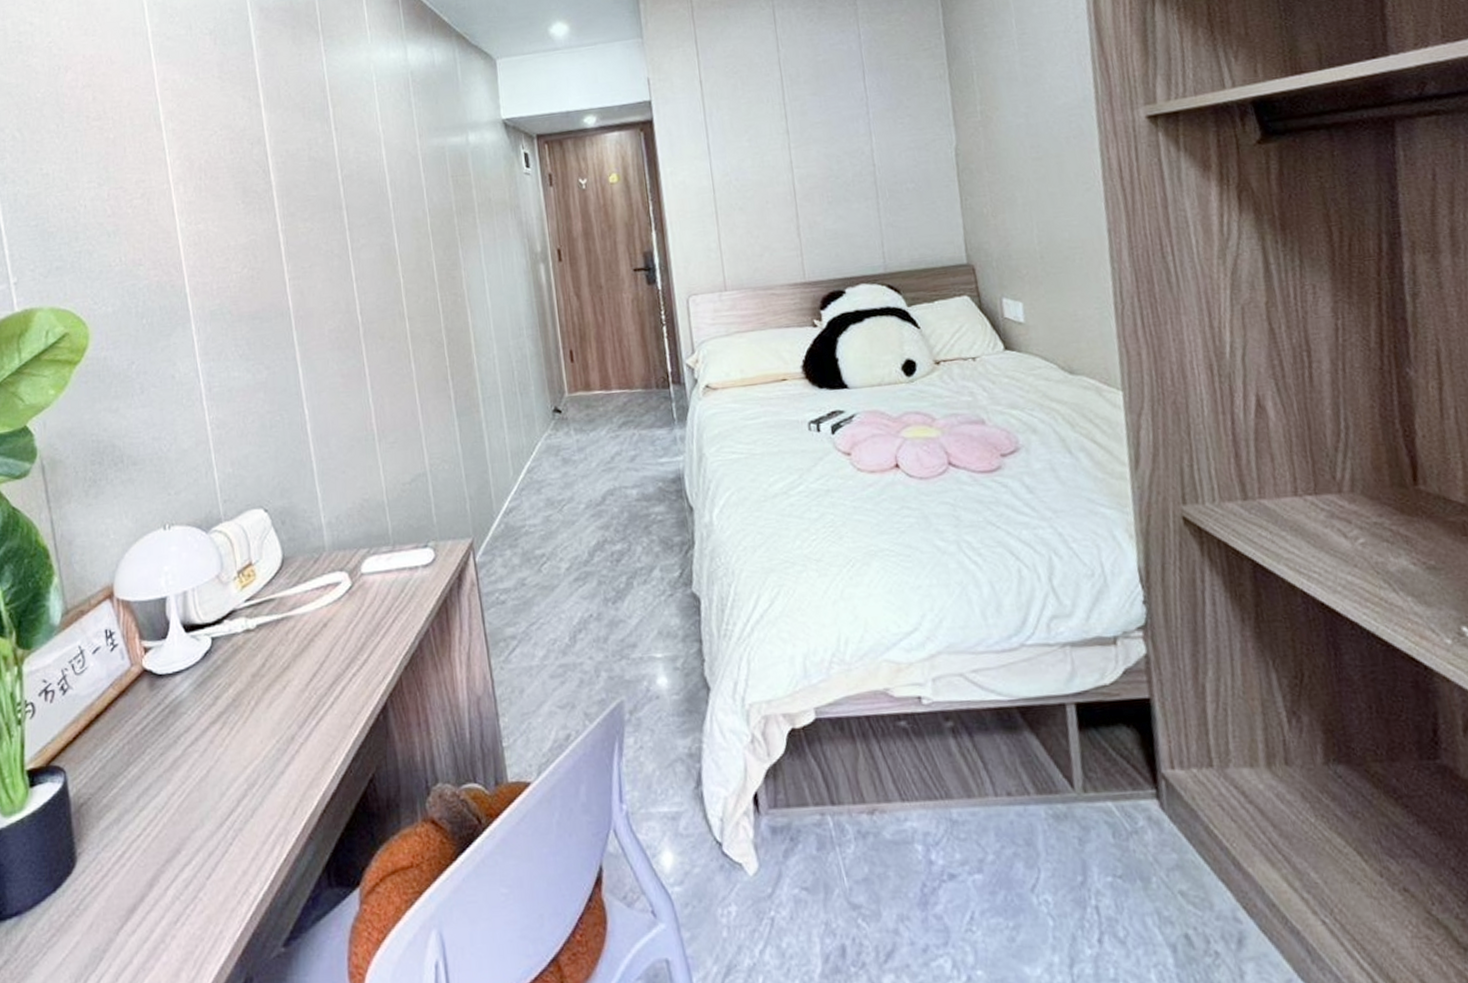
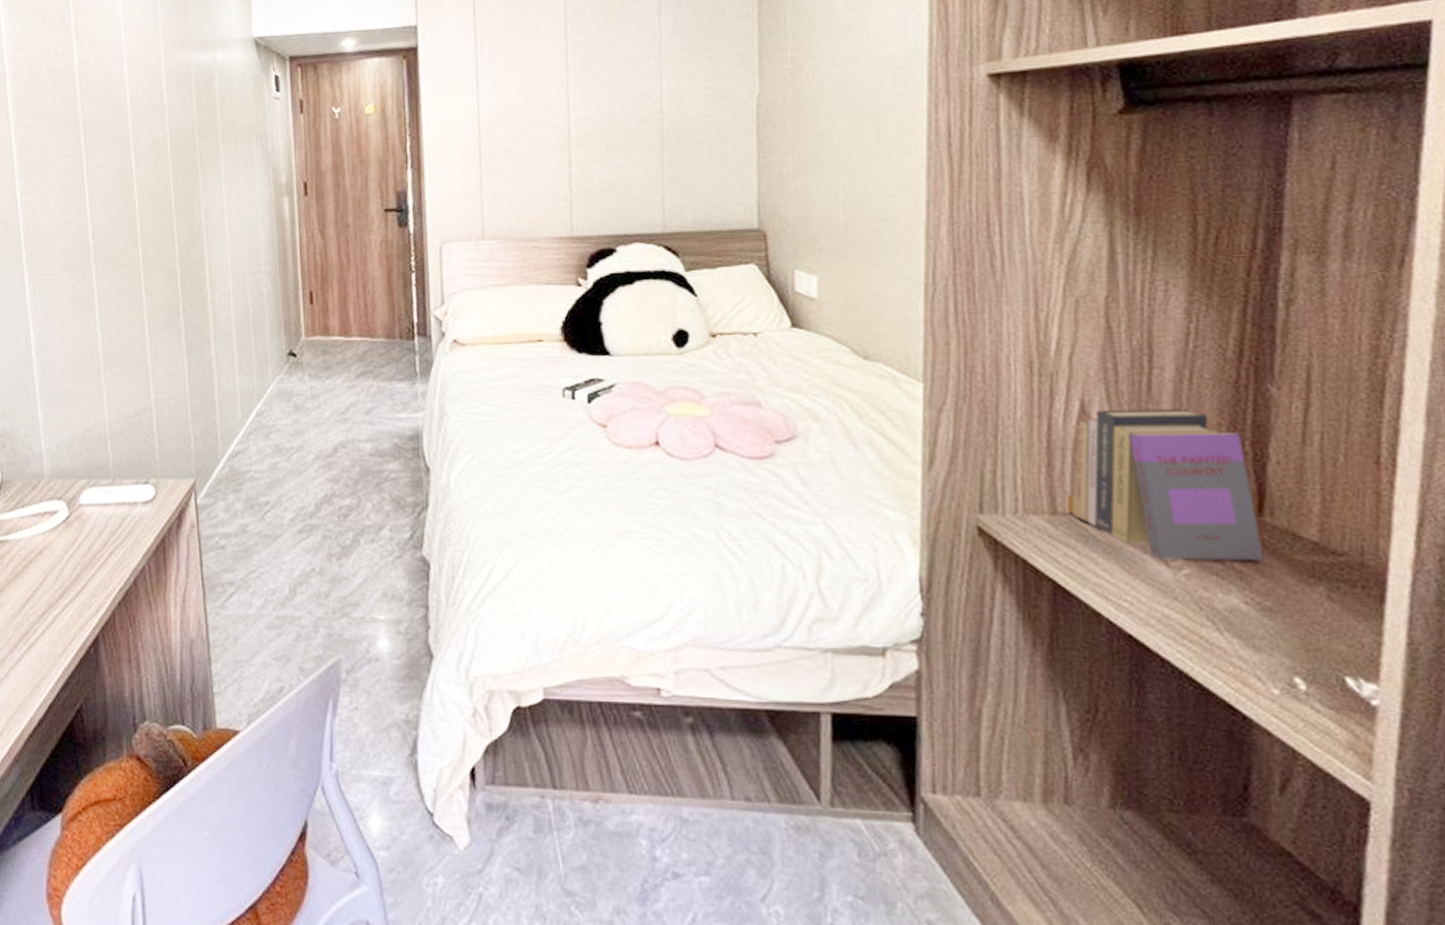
books: none [1255,395,1424,532] -> present [1067,408,1265,560]

